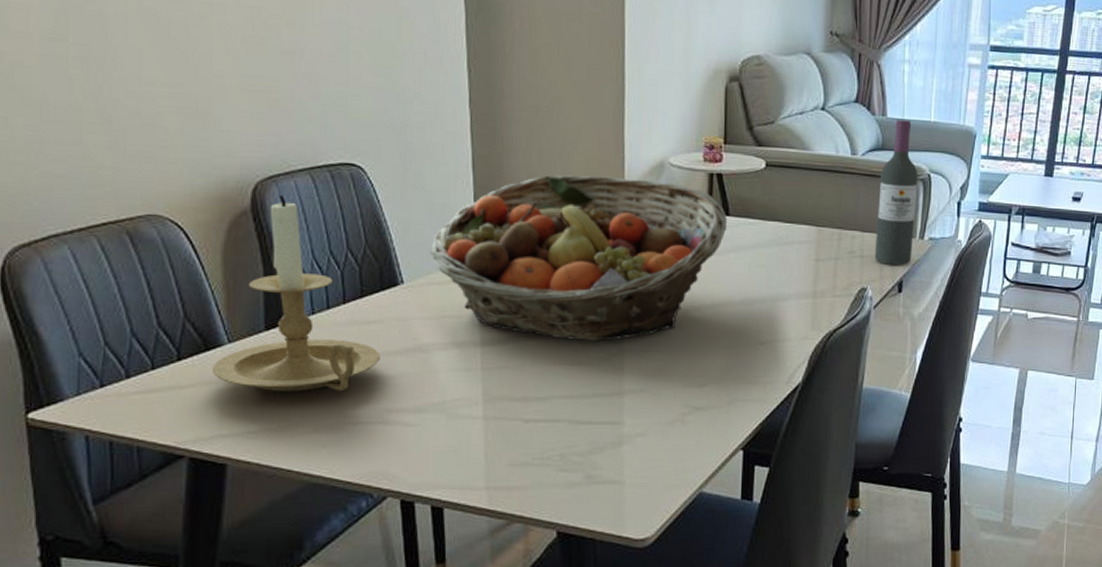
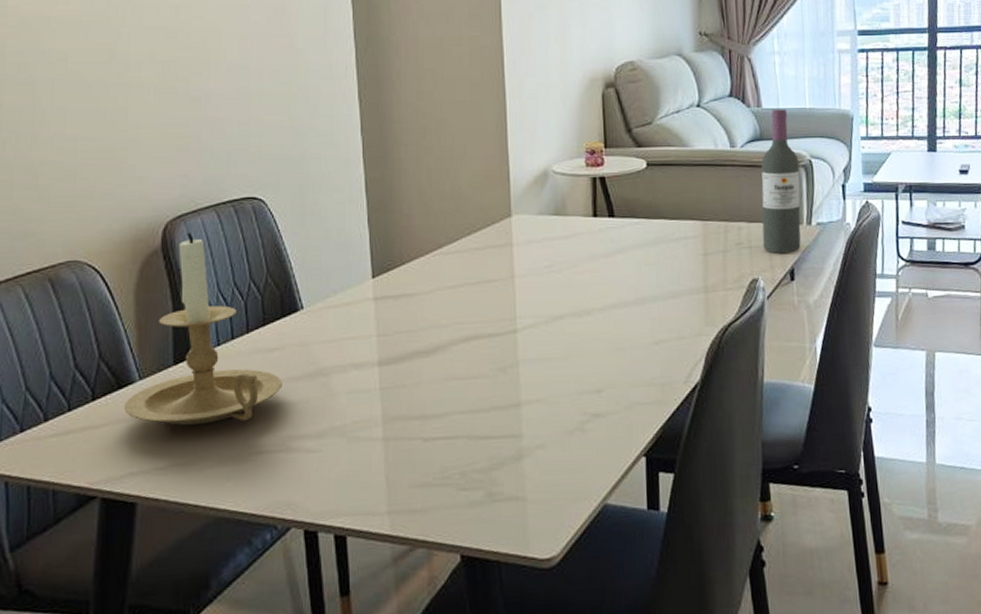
fruit basket: present [430,174,728,342] -> none [328,188,614,354]

